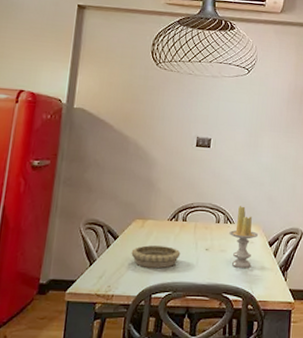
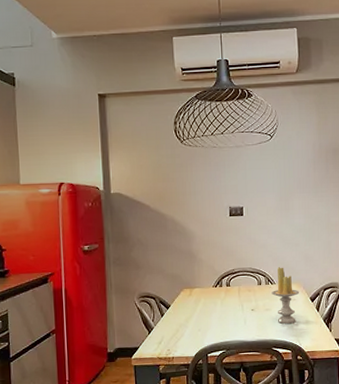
decorative bowl: present [131,245,181,269] -> none [184,310,229,332]

